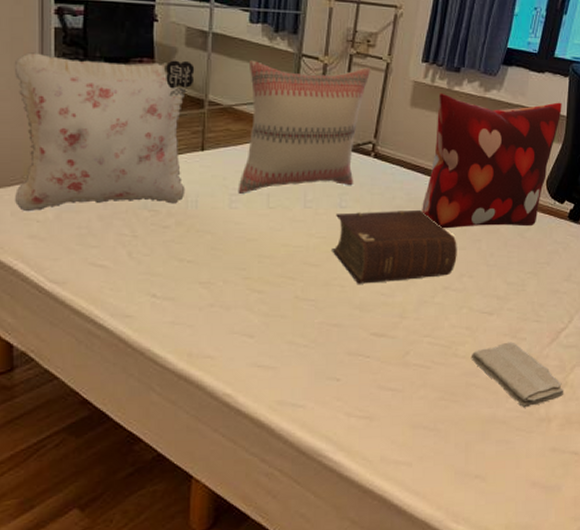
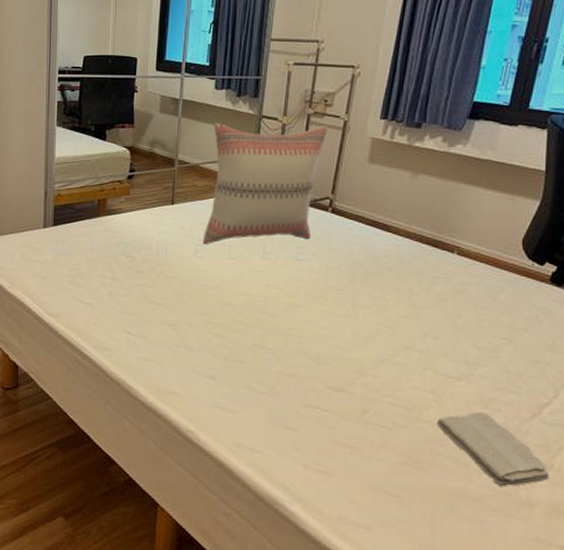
pillow: present [14,52,195,212] -> none [24,122,167,254]
bible: present [332,210,457,284] -> none [289,265,420,337]
decorative pillow: present [422,93,562,229] -> none [381,149,539,288]

